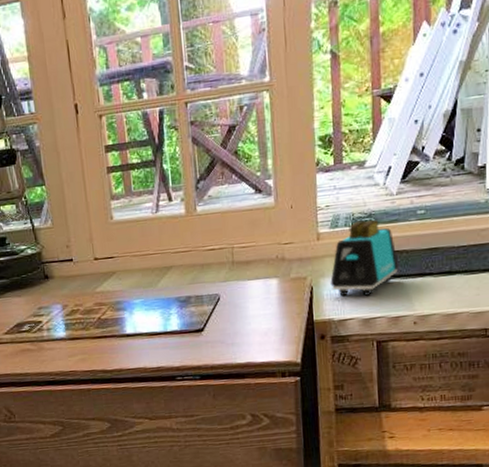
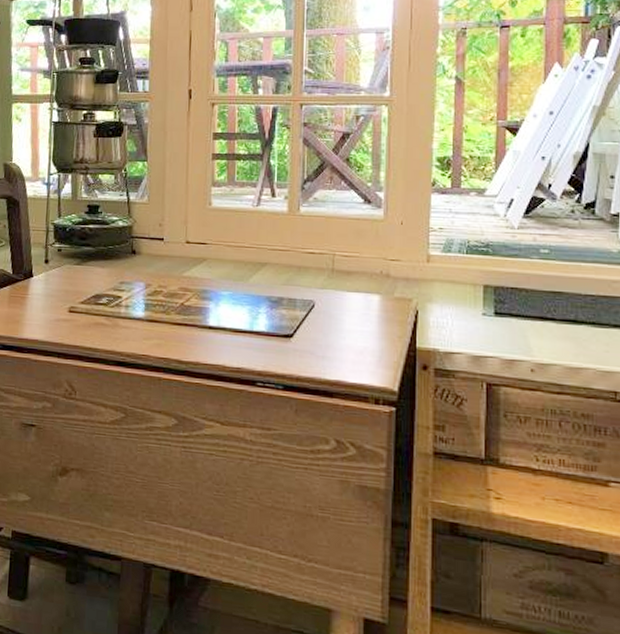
toaster: present [330,220,398,297] -> none [438,249,516,331]

